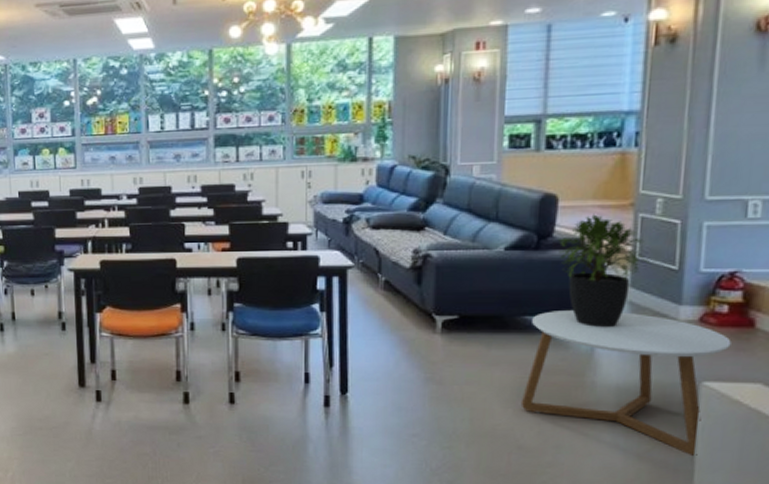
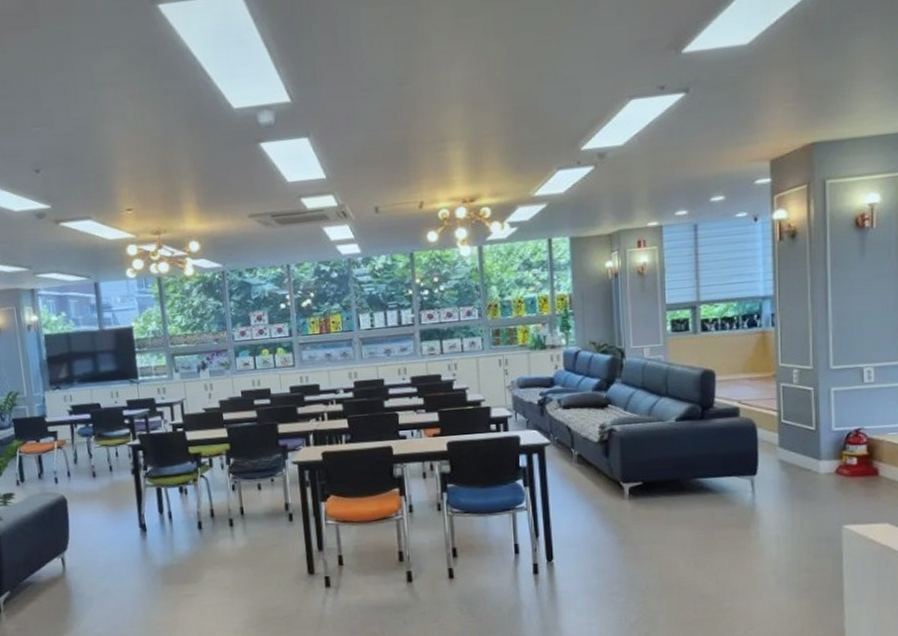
coffee table: present [520,309,732,456] -> none [700,469,862,591]
potted plant: present [558,214,650,328] -> none [718,386,793,485]

